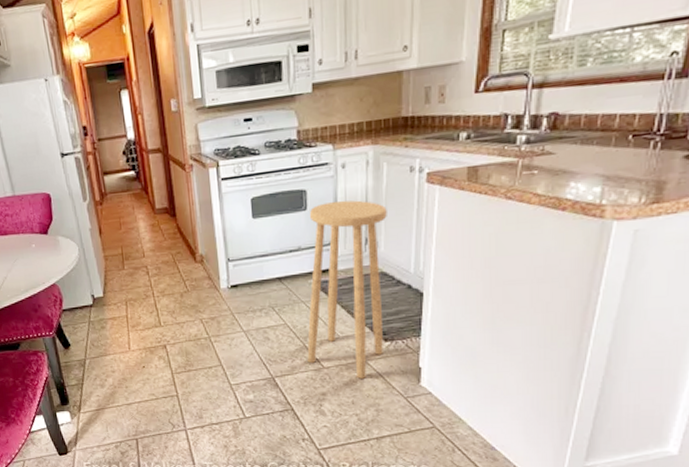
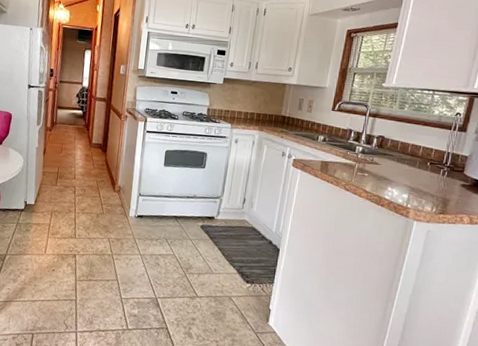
stool: present [307,200,387,379] -> none [186,165,262,311]

